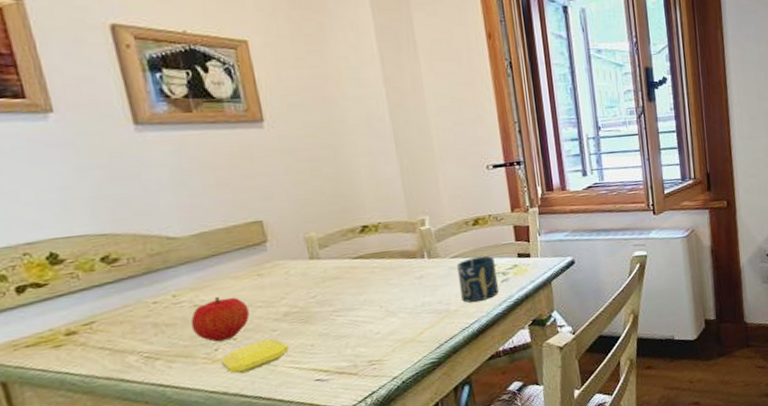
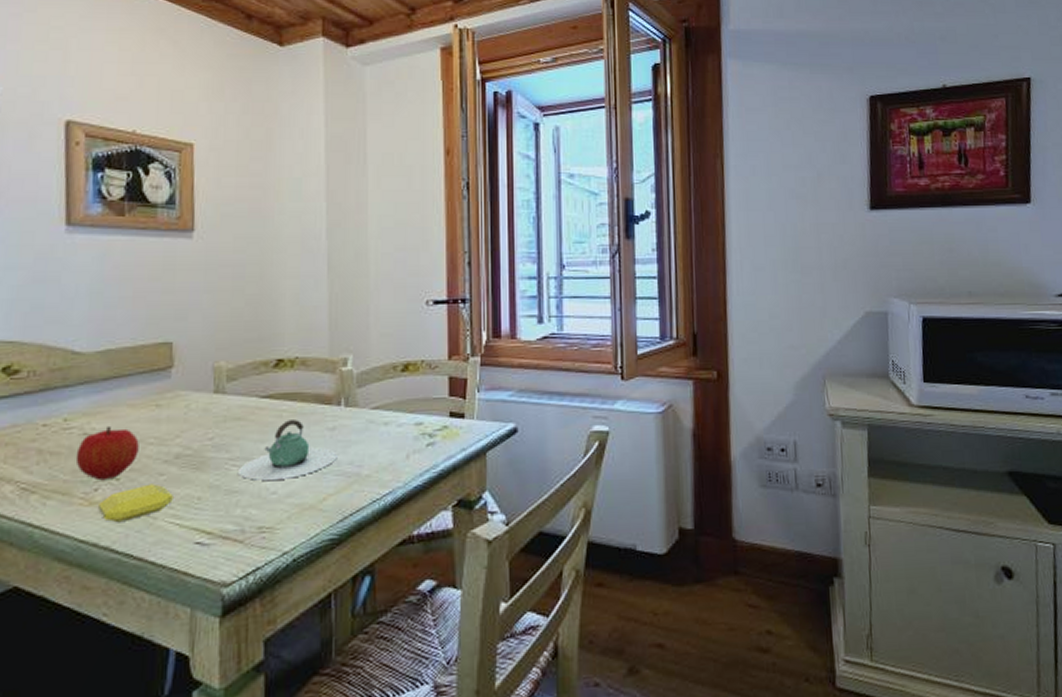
teapot: none [342,273,428,326] -> present [237,420,338,481]
cup: present [456,255,499,303] -> none [375,410,421,467]

